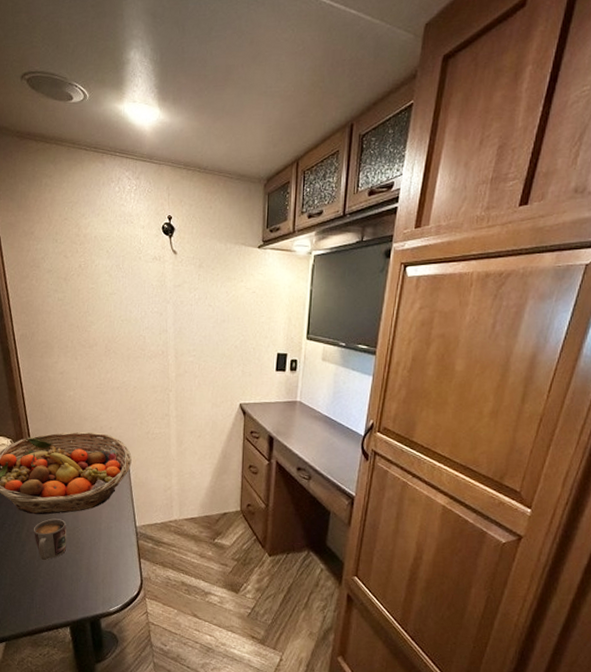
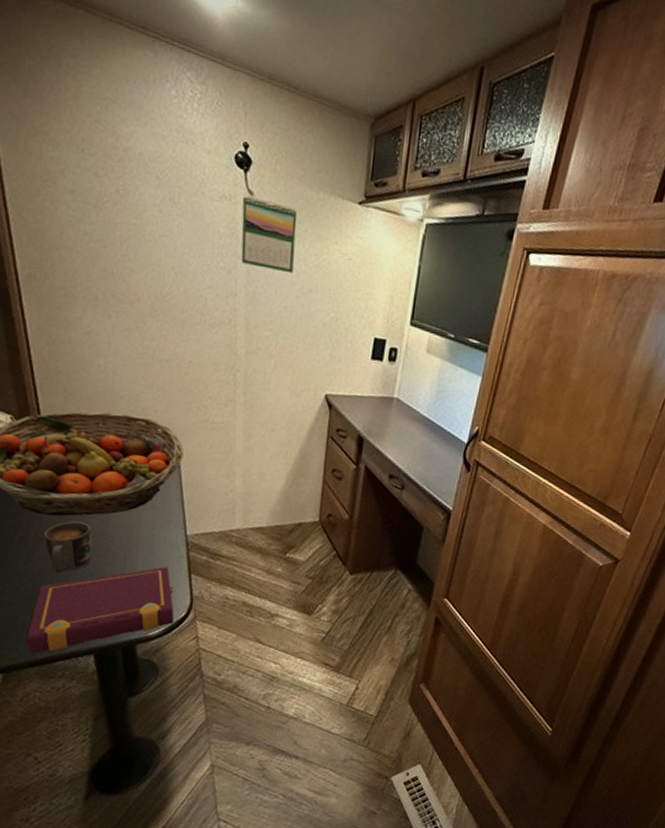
book: none [22,553,129,626] -> present [27,567,174,654]
calendar: none [168,254,211,310] -> present [241,194,298,274]

